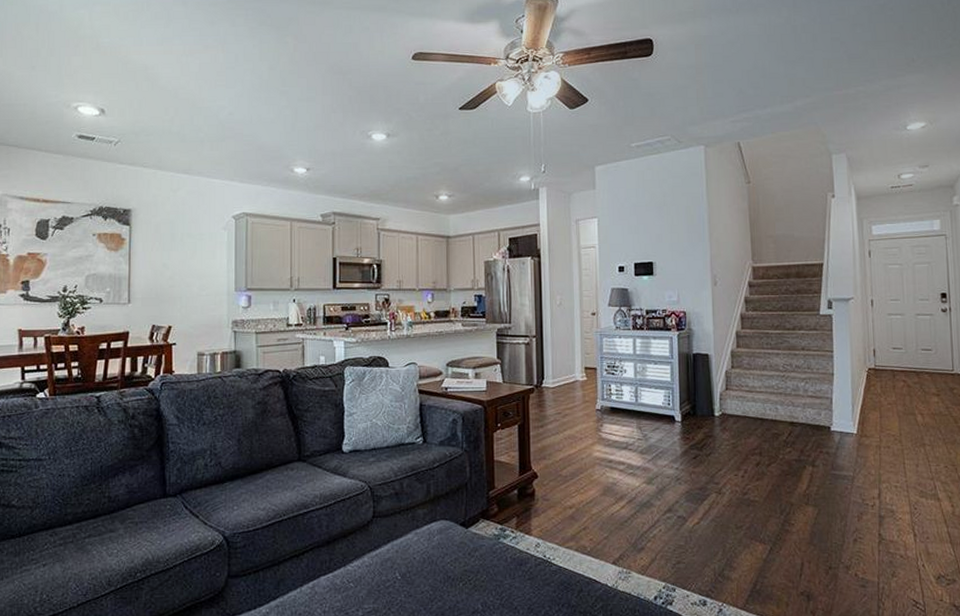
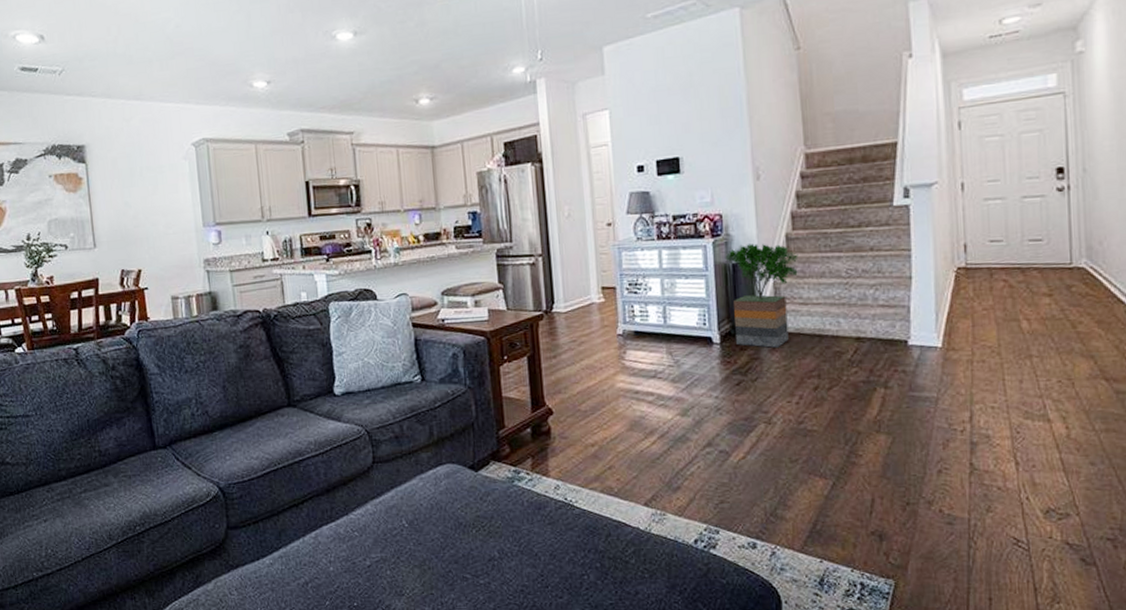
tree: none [687,338,746,427] -> present [725,243,799,348]

